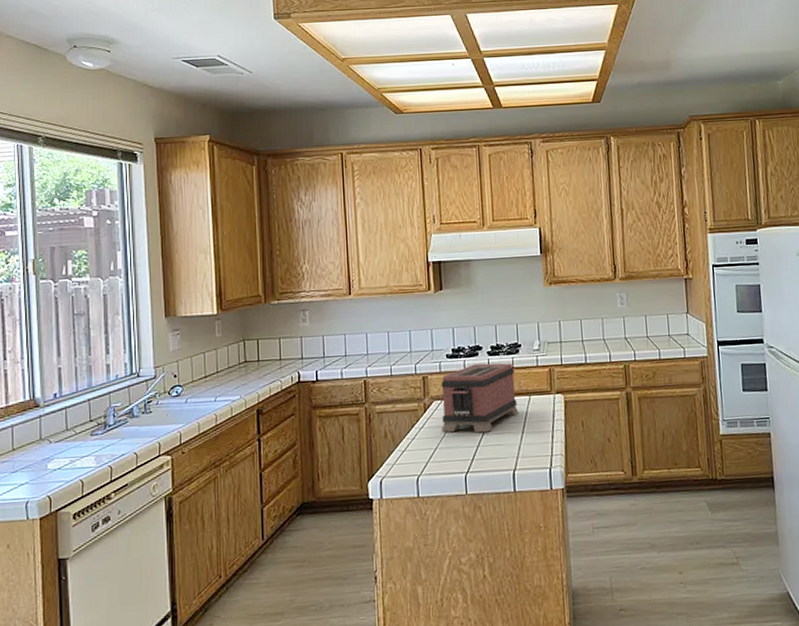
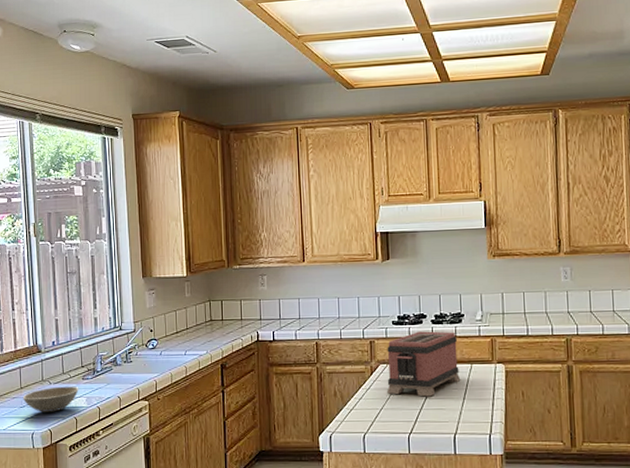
soup bowl: none [14,443,86,477] -> present [22,386,79,412]

